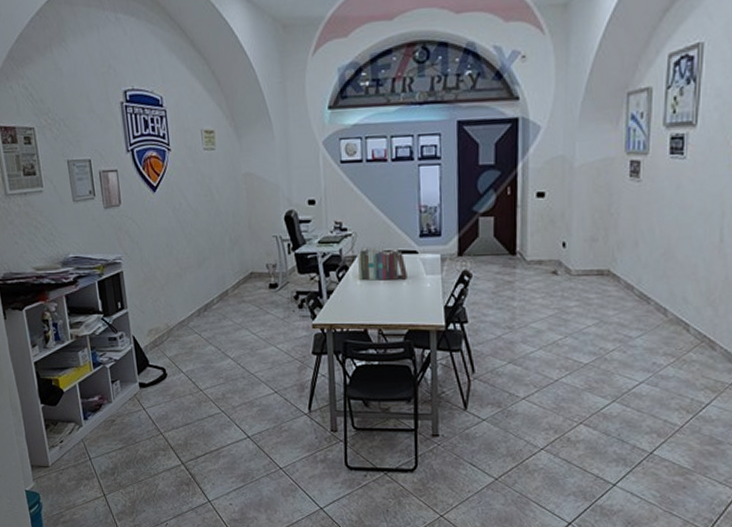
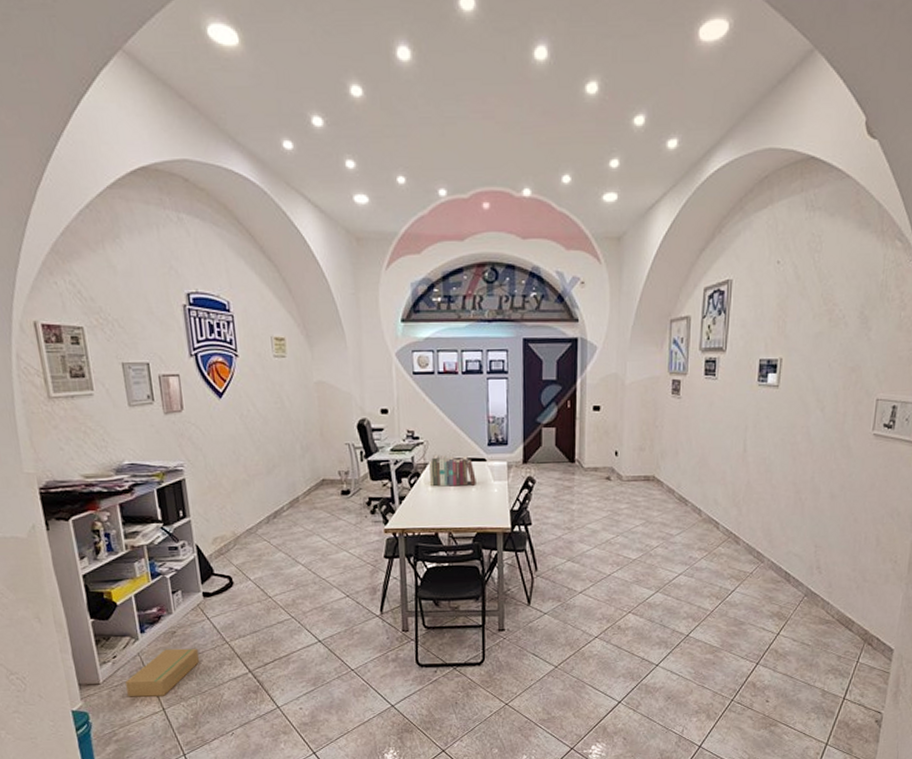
box: none [71,437,136,482] -> present [126,648,199,697]

